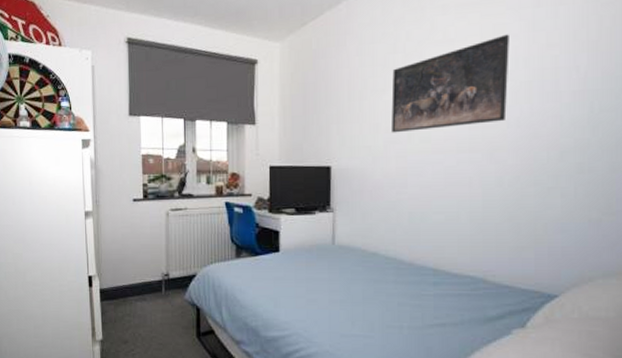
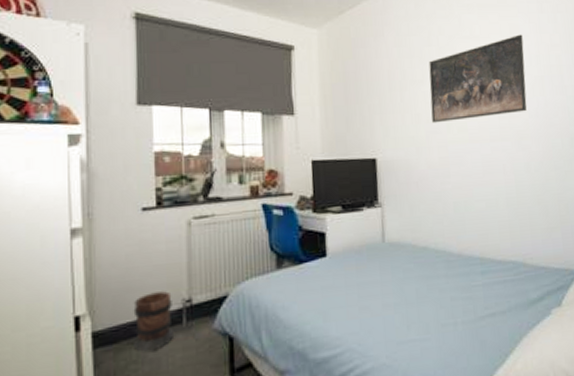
wooden barrel: none [127,265,156,309] -> present [133,291,175,352]

